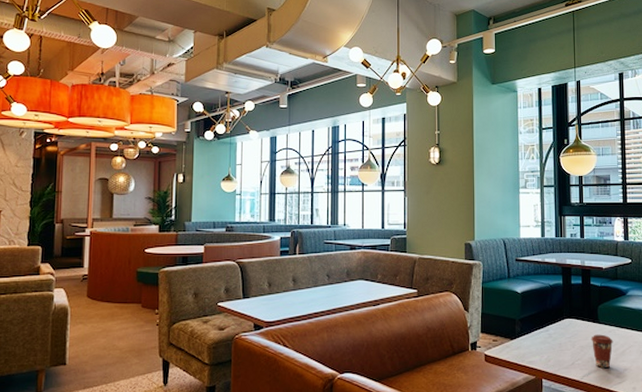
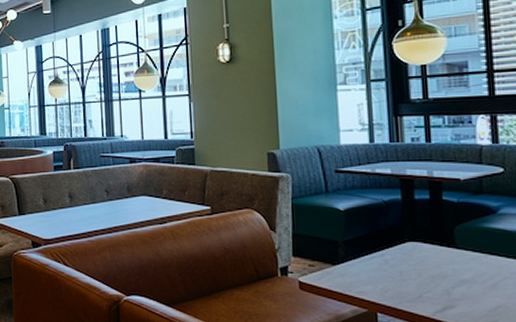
coffee cup: present [591,334,614,369] -> none [445,262,479,304]

